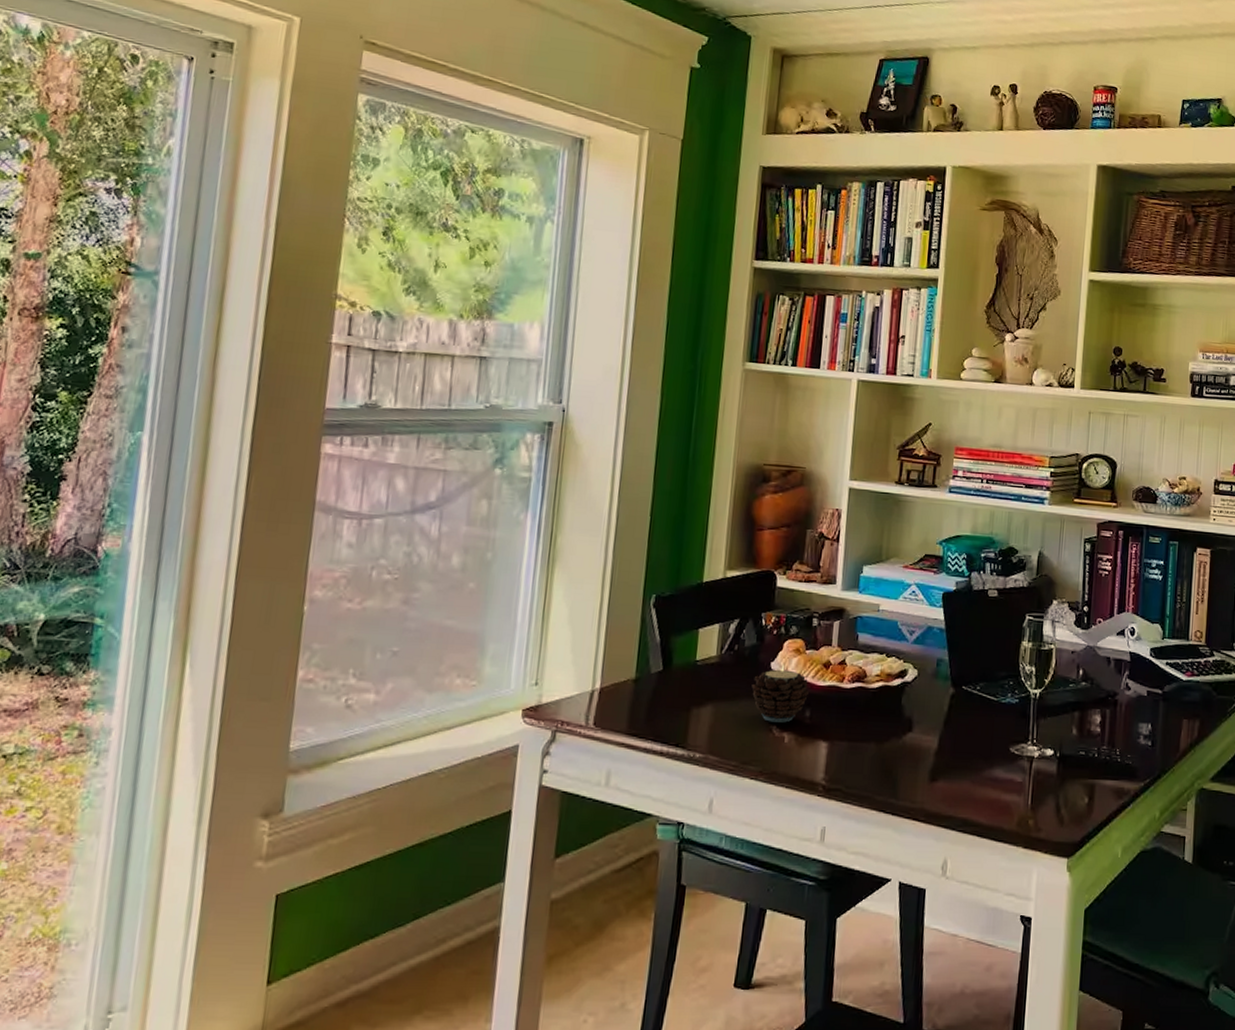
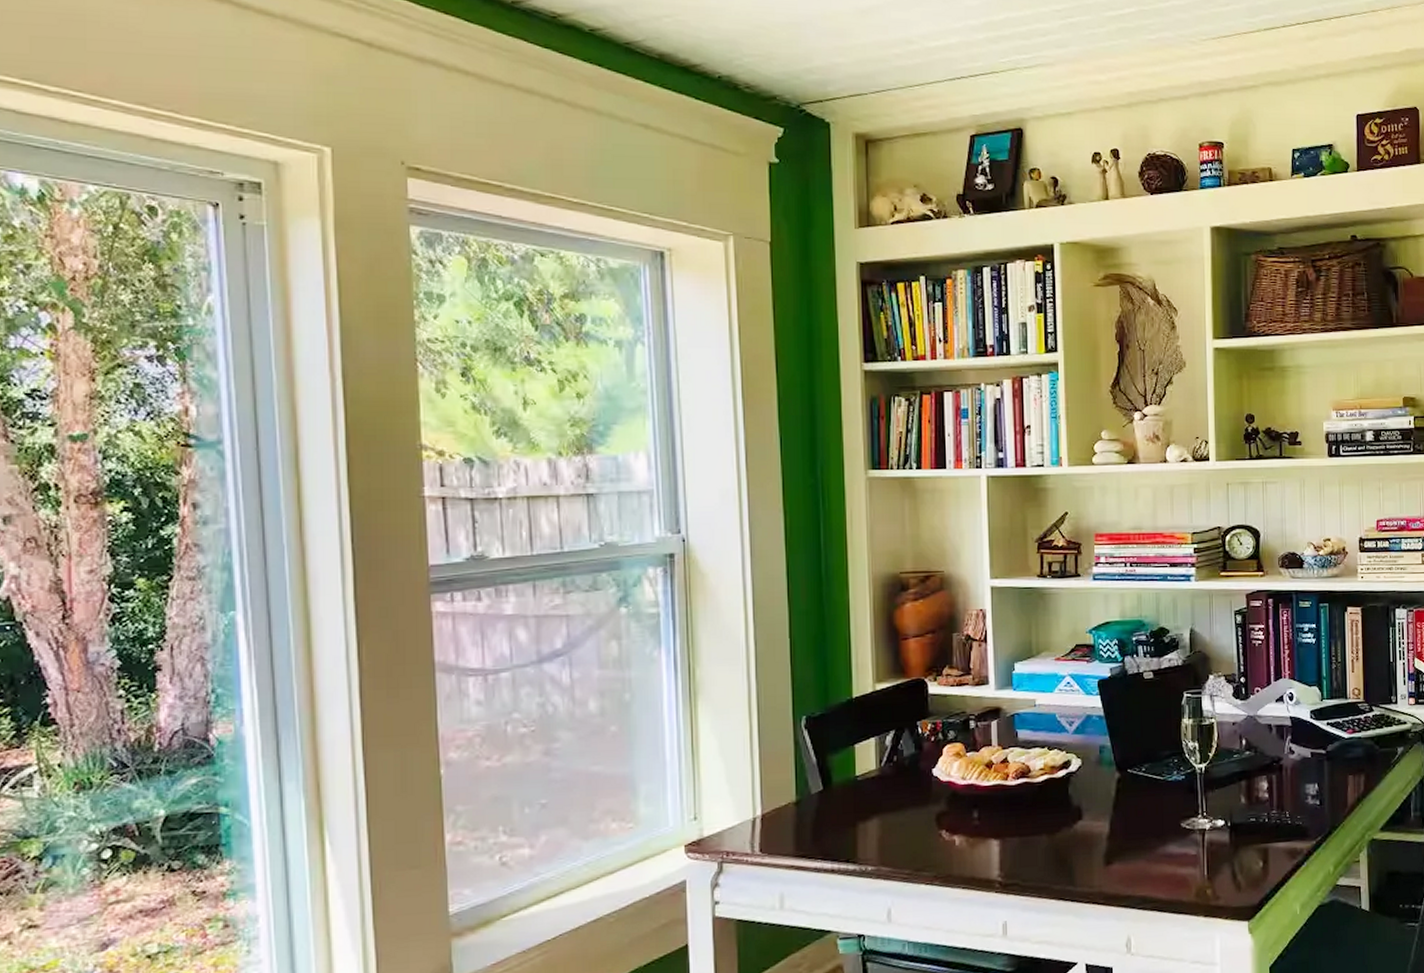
candle: present [751,664,809,723] -> none [916,769,974,827]

